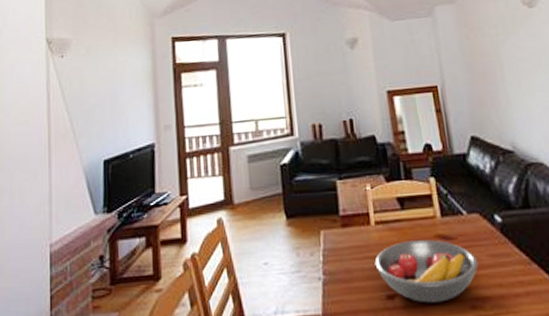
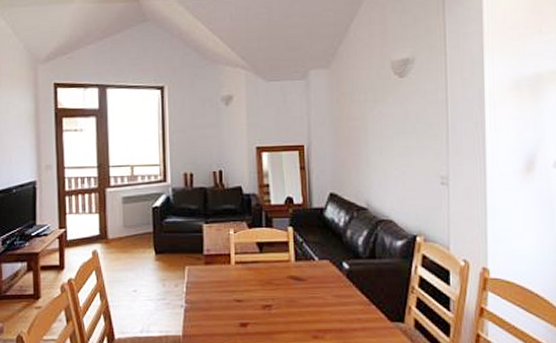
fruit bowl: present [374,239,479,303] -> none [232,280,324,332]

